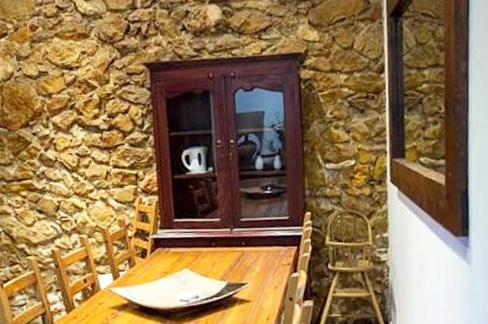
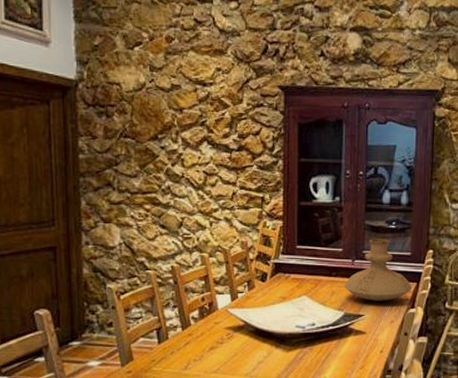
vase: none [224,205,293,269] -> present [343,239,412,301]

